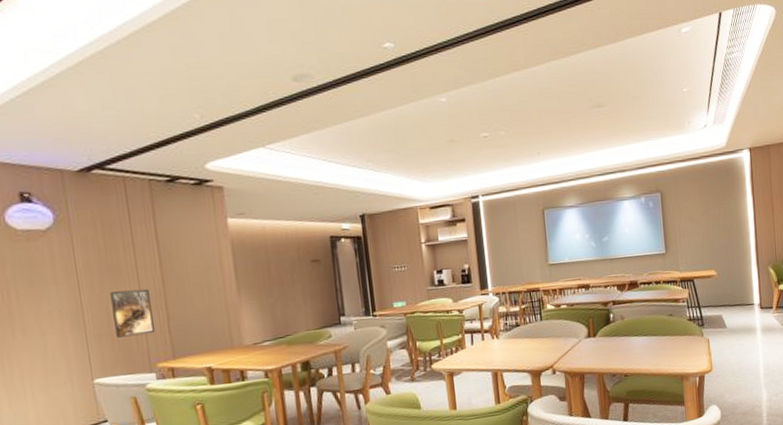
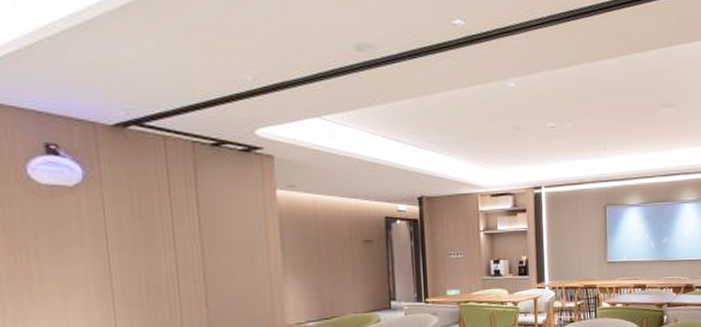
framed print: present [110,289,155,338] -> none [143,258,190,308]

